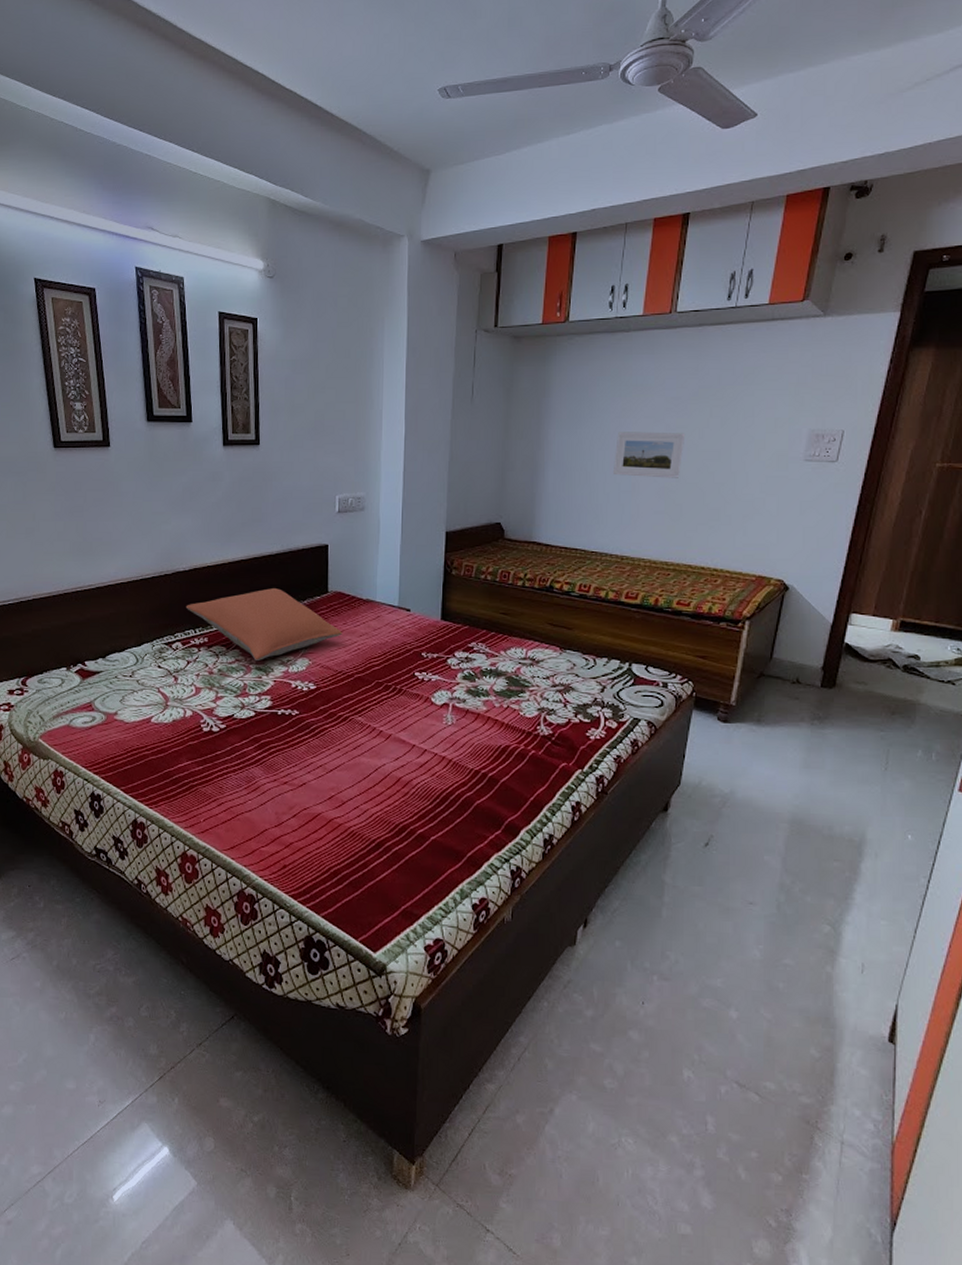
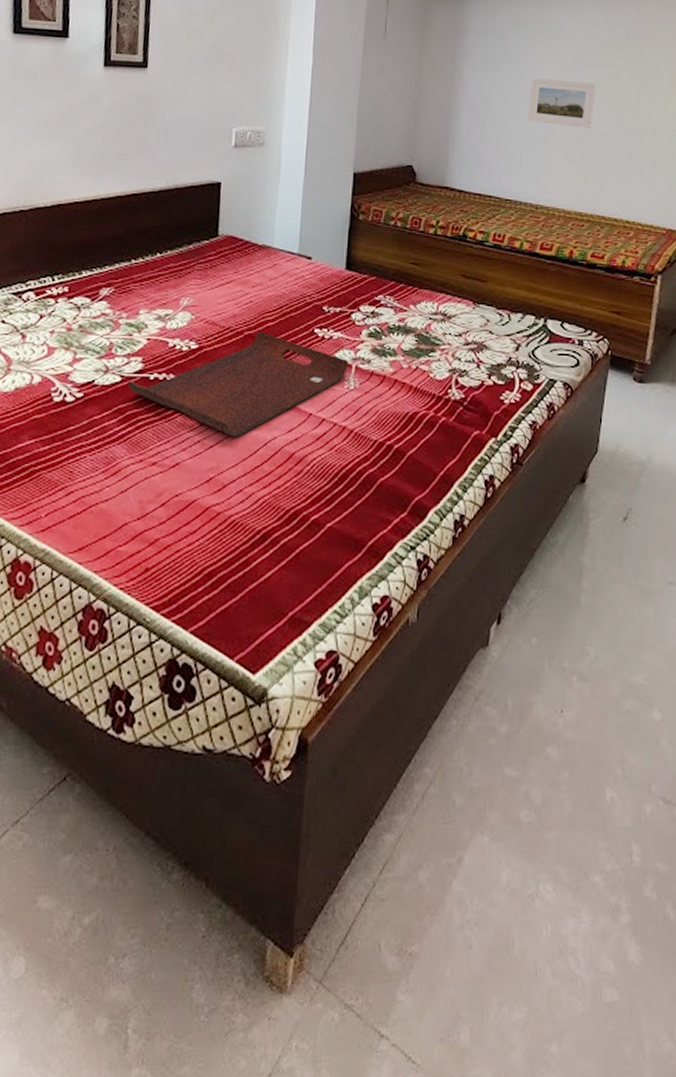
pillow: present [185,588,342,661] -> none [43,230,233,315]
serving tray: none [259,675,446,763] -> present [126,332,349,437]

